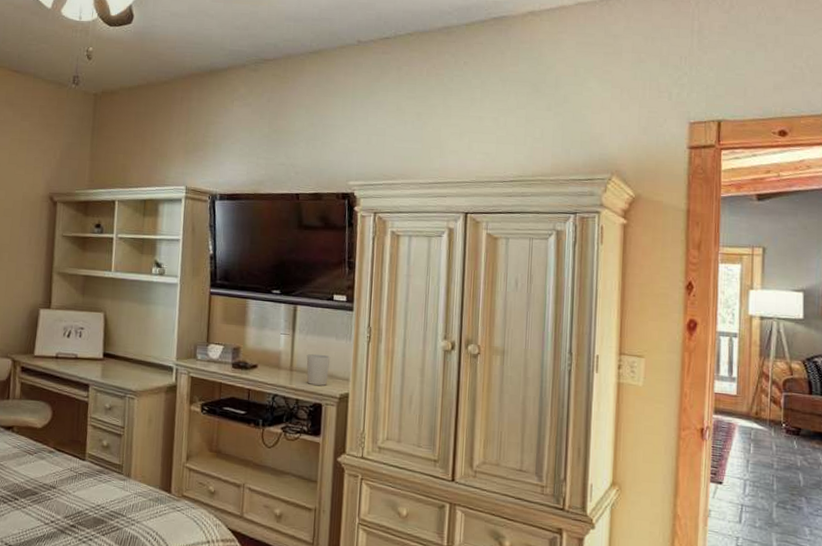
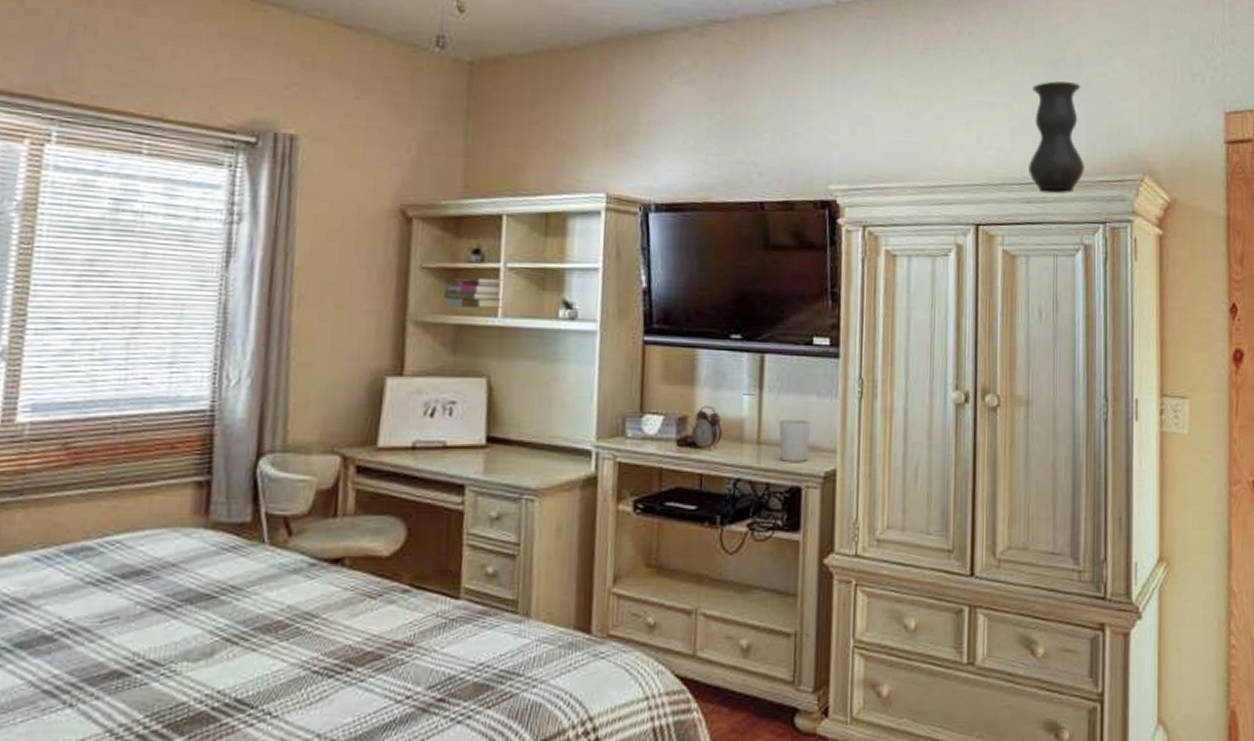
books: none [77,243,115,266] -> present [444,277,503,308]
alarm clock: none [243,340,265,373] -> present [692,405,723,451]
vase: none [510,99,559,190] -> present [1027,81,1084,194]

